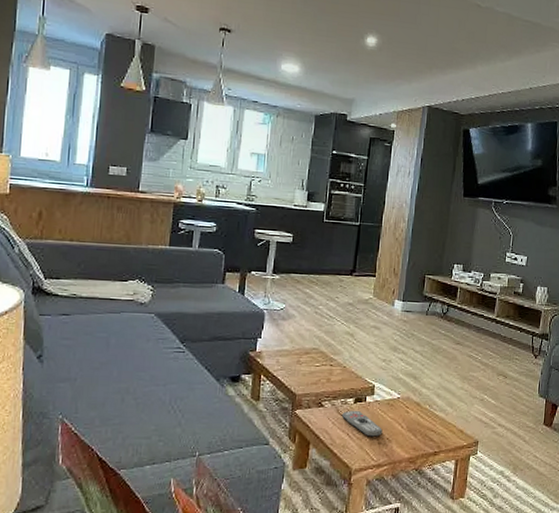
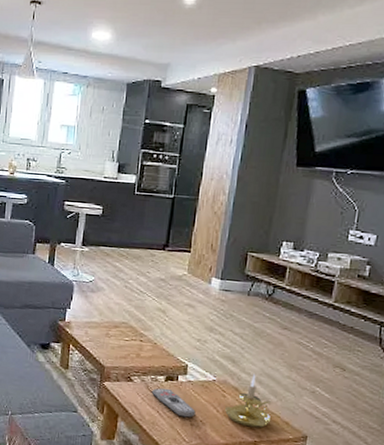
candle holder: none [409,388,449,439] -> present [225,374,272,428]

